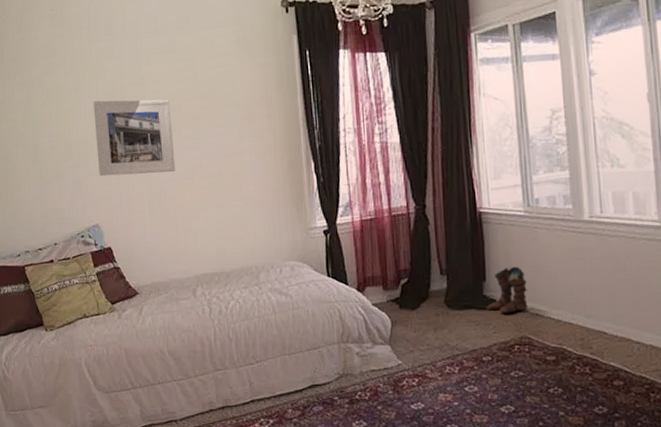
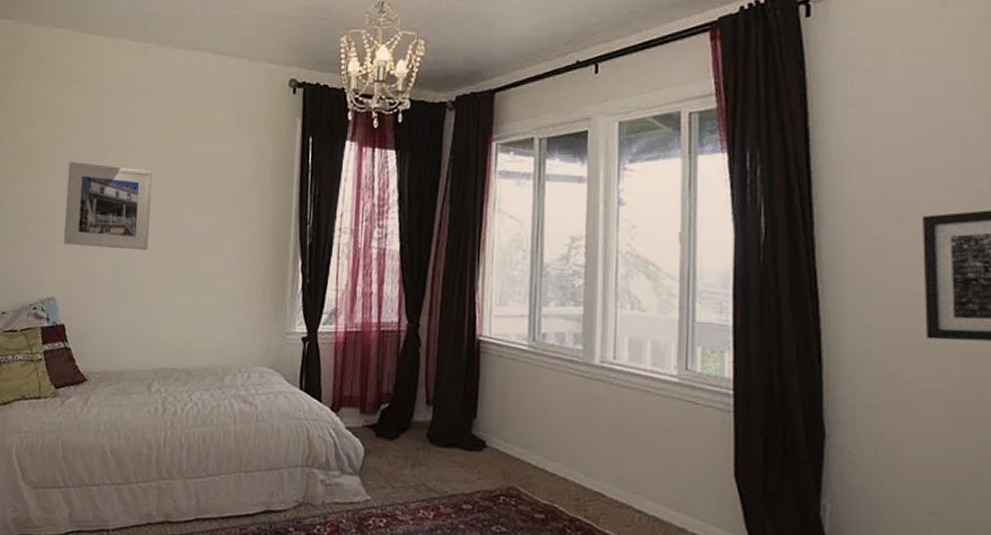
boots: present [486,266,528,313] -> none [472,405,522,459]

